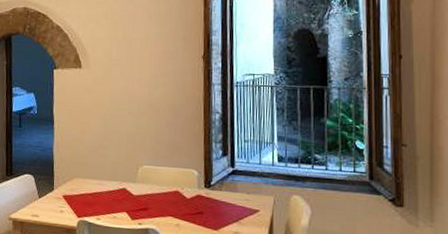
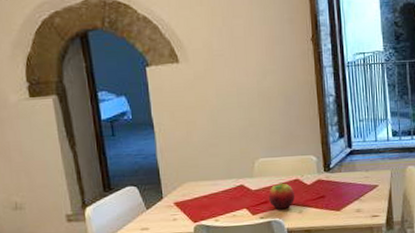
fruit: none [149,192,174,219] -> present [269,183,296,209]

